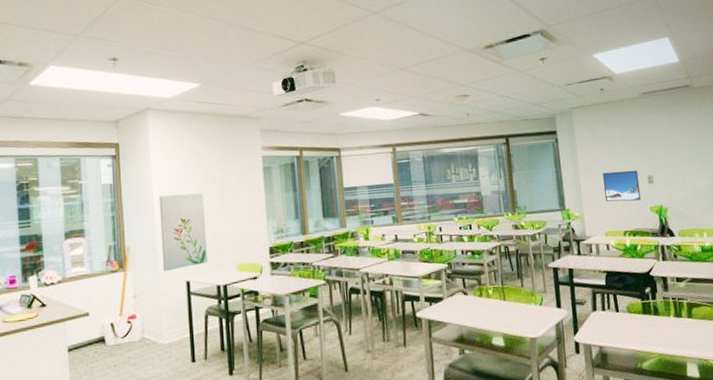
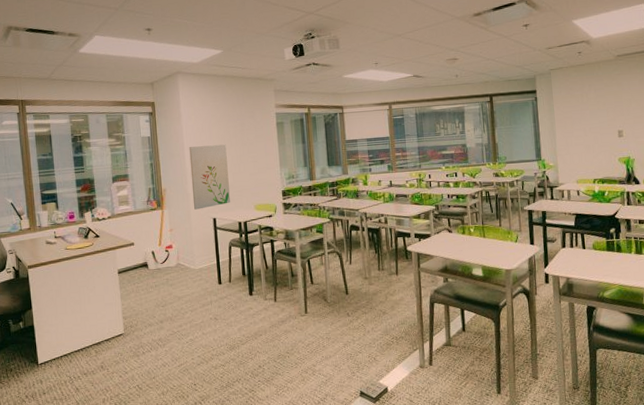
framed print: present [602,170,642,202] -> none [576,125,611,153]

